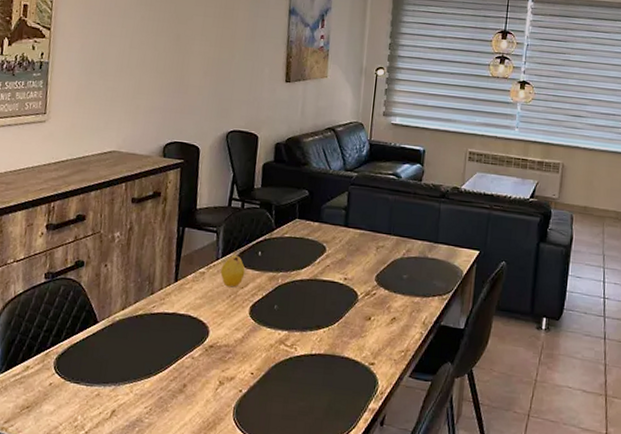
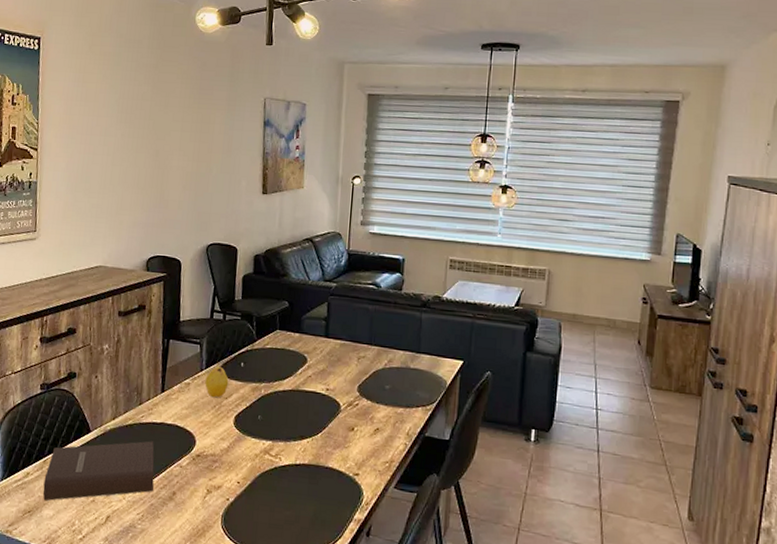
book: none [43,332,165,396] -> present [43,441,154,501]

